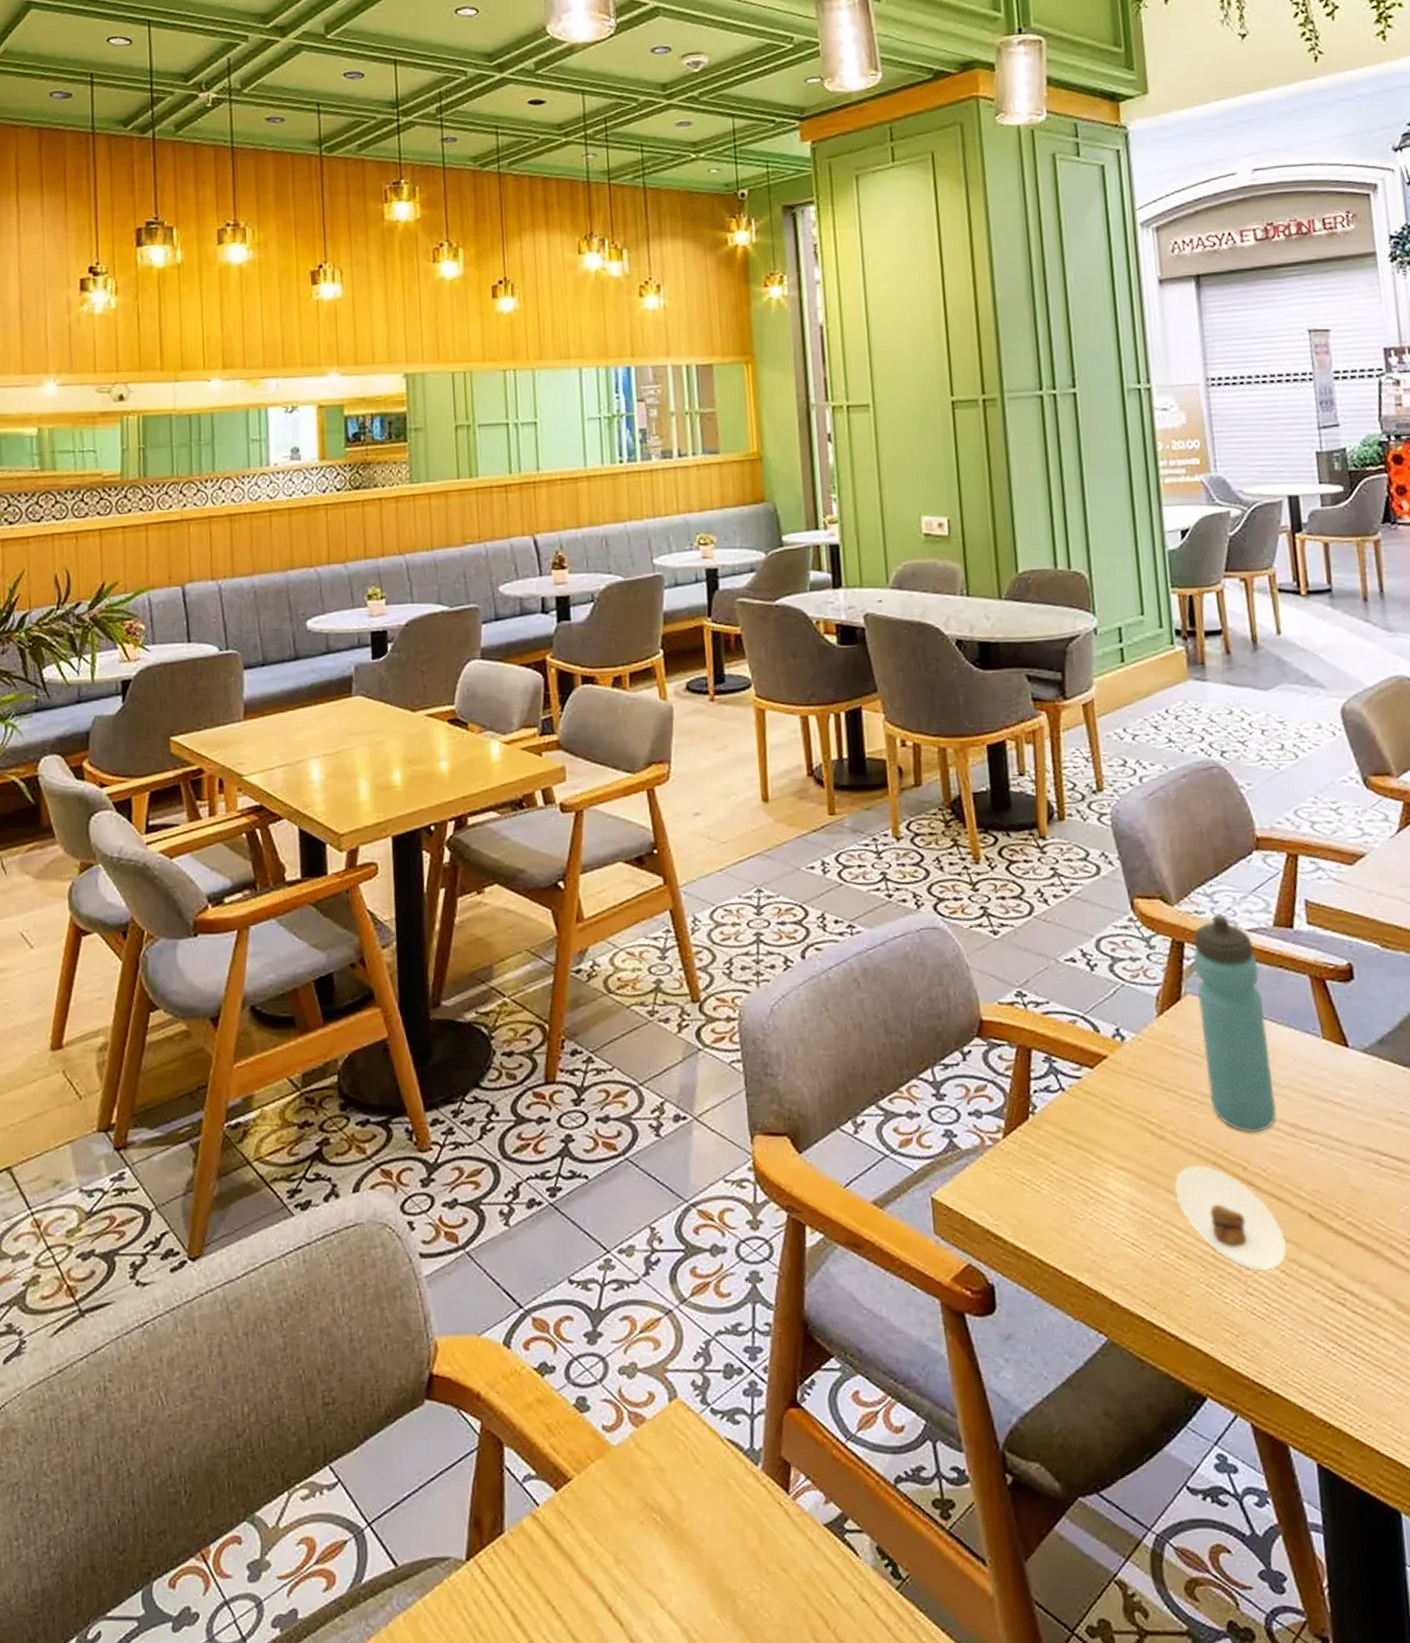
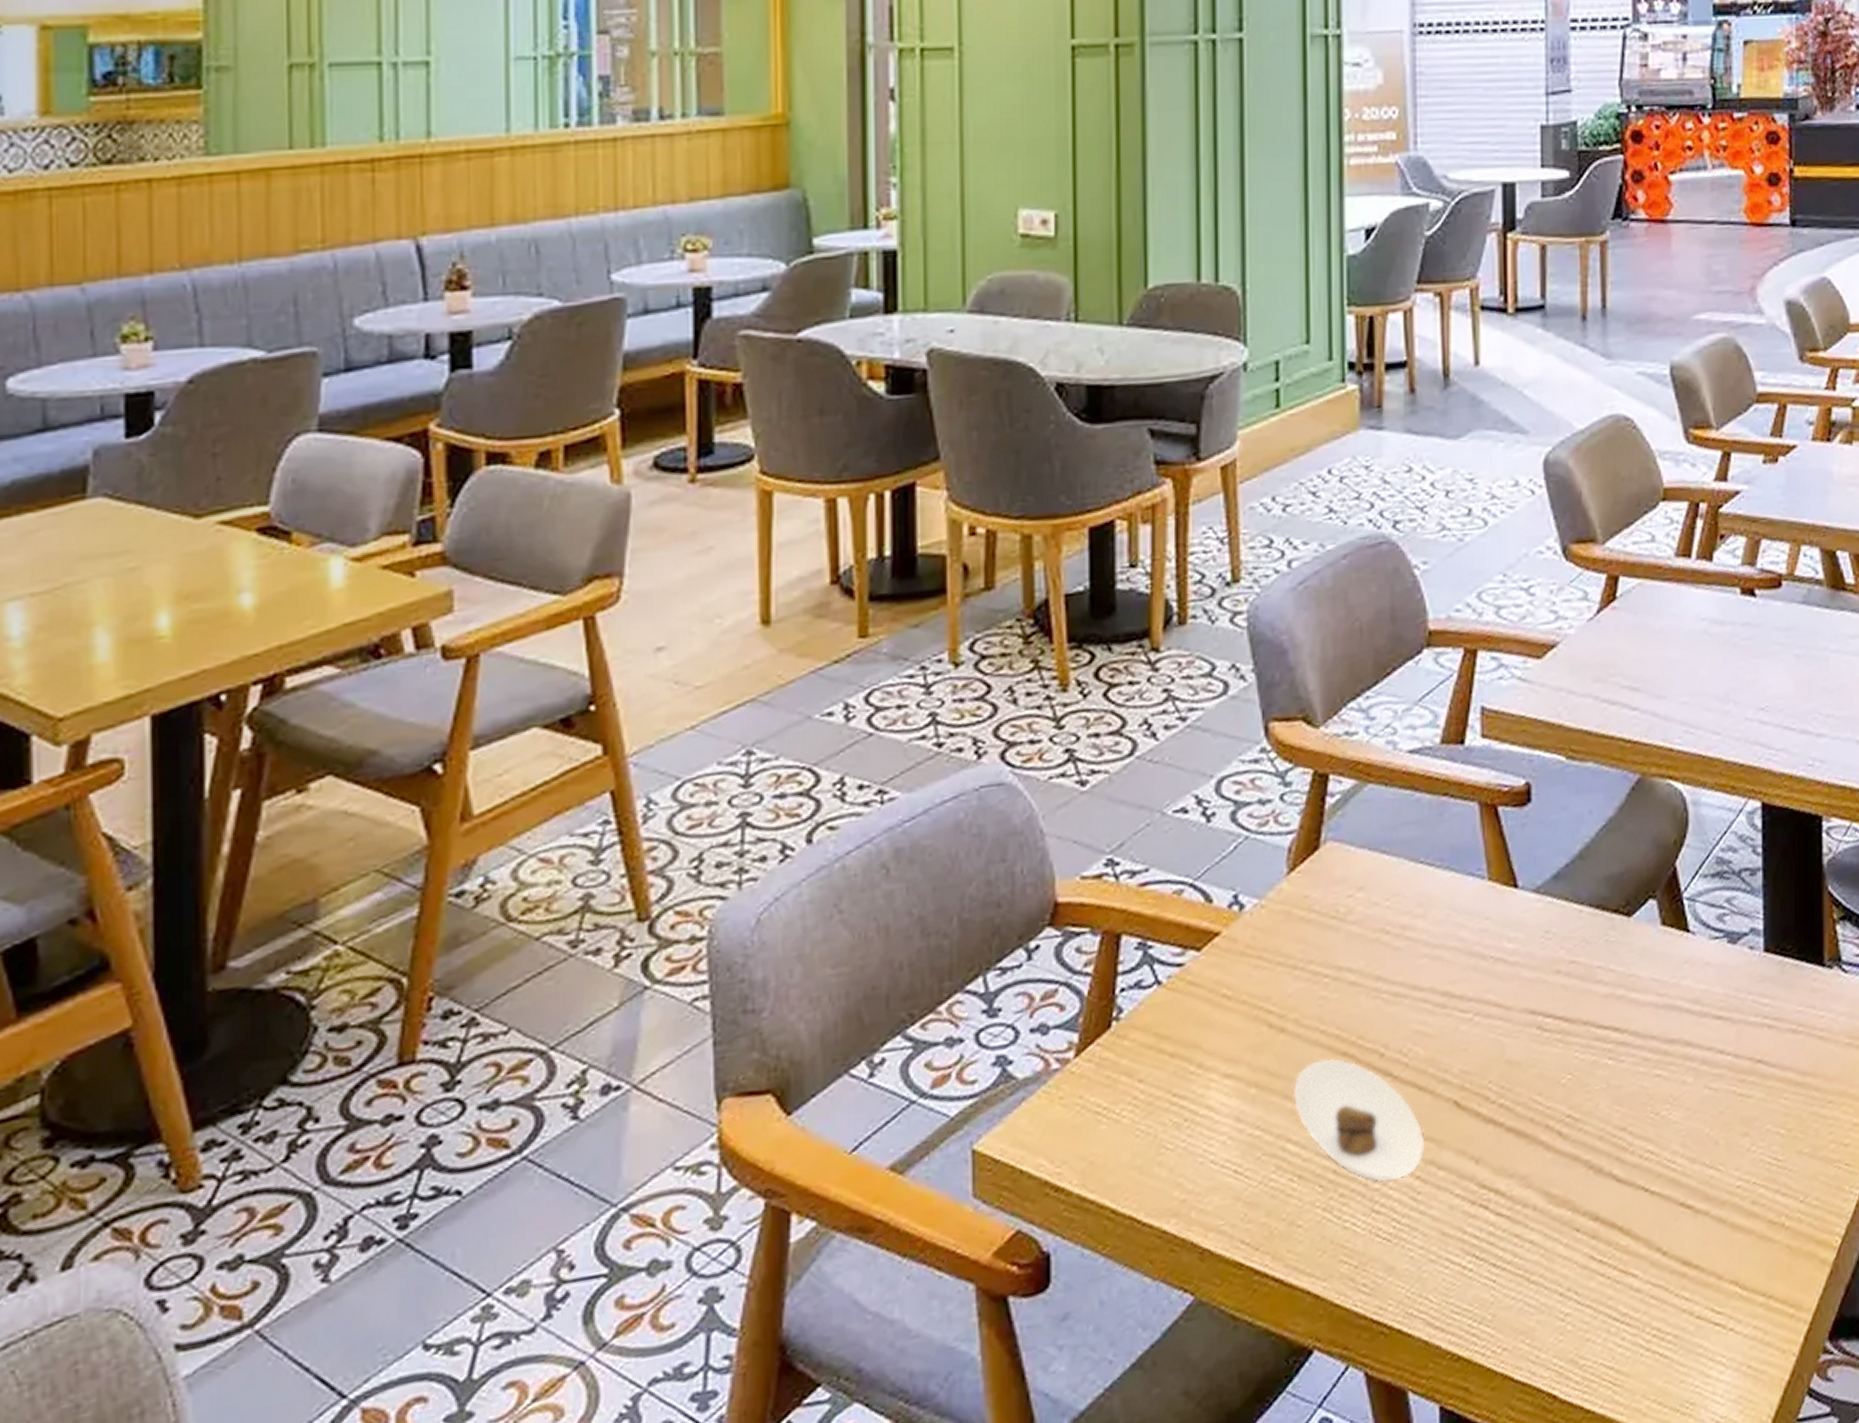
water bottle: present [1193,913,1277,1134] -> none [1339,733,1426,1011]

